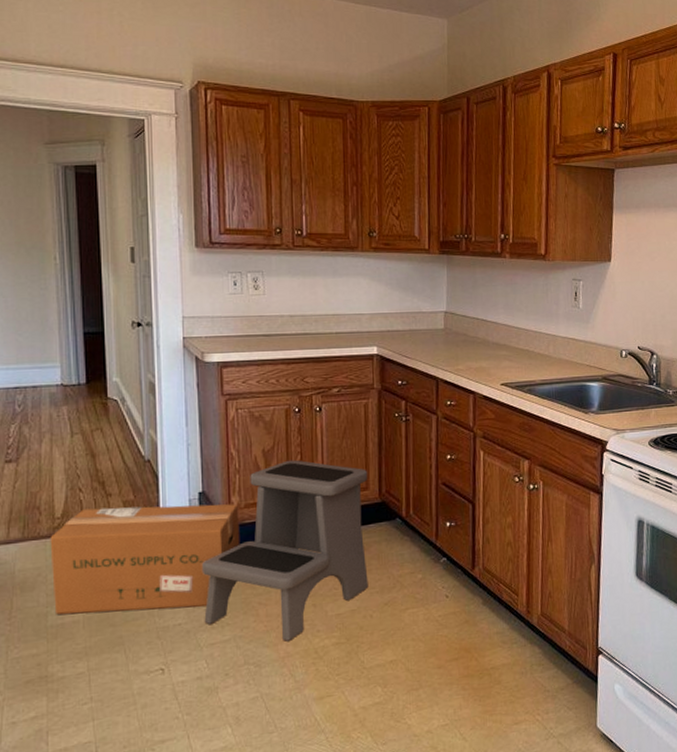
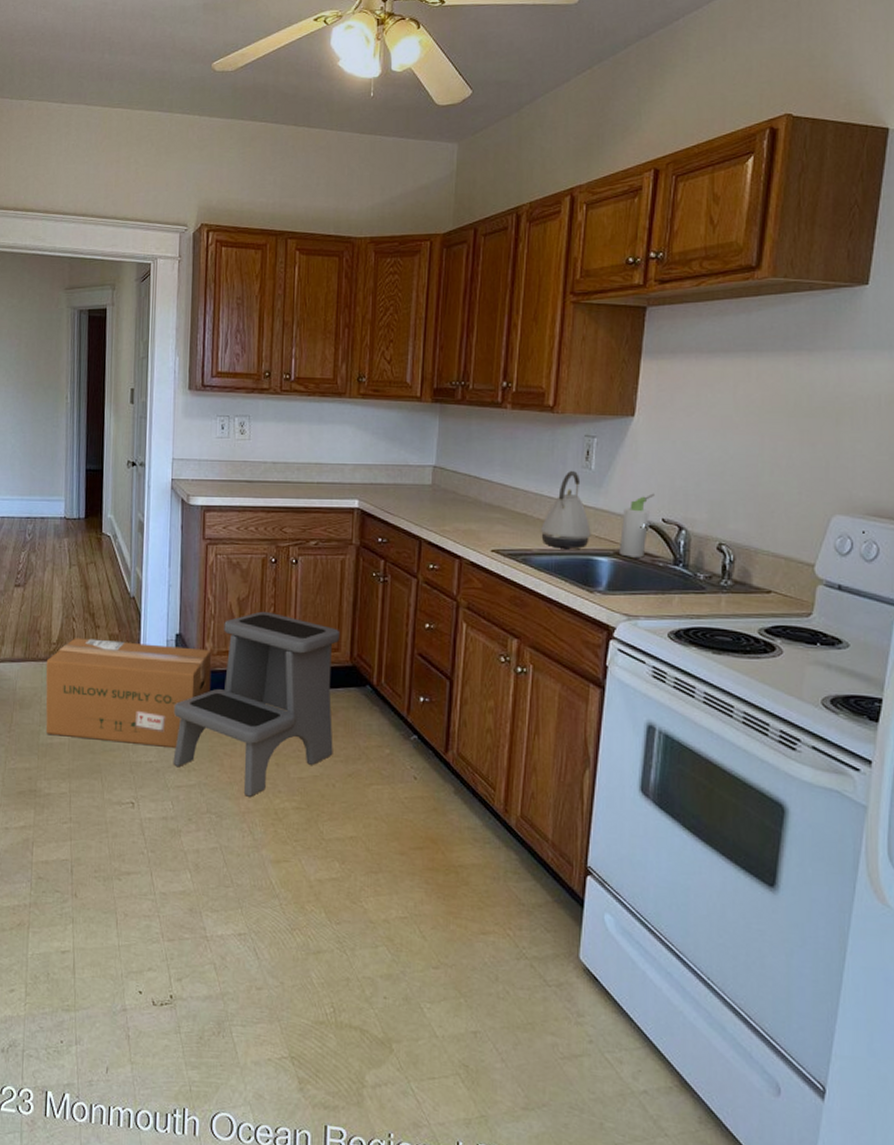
kettle: none [541,310,583,378] -> present [540,471,591,550]
bottle: none [606,326,631,381] -> present [618,493,654,558]

